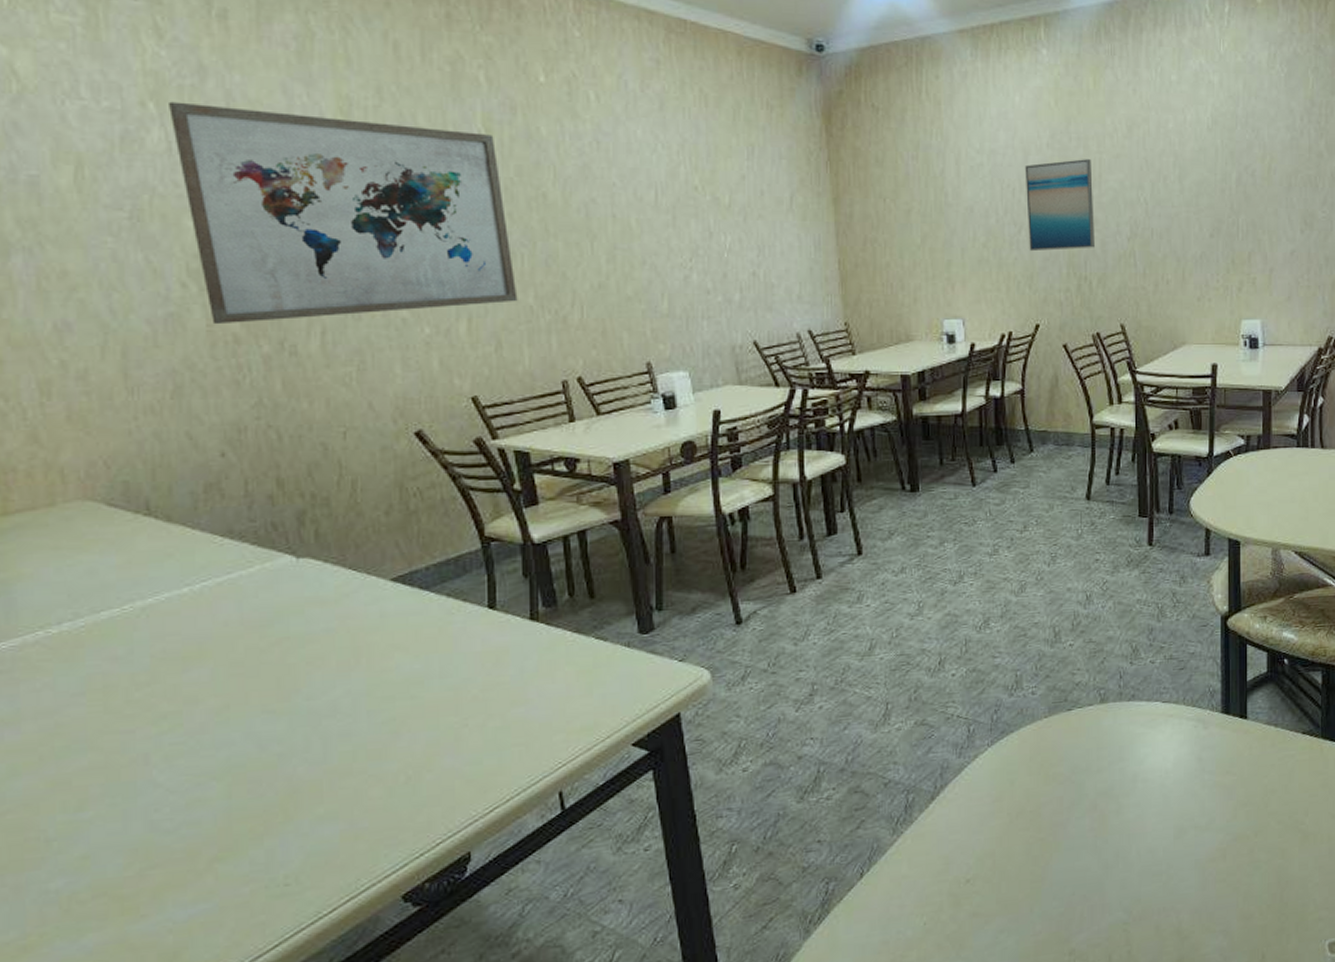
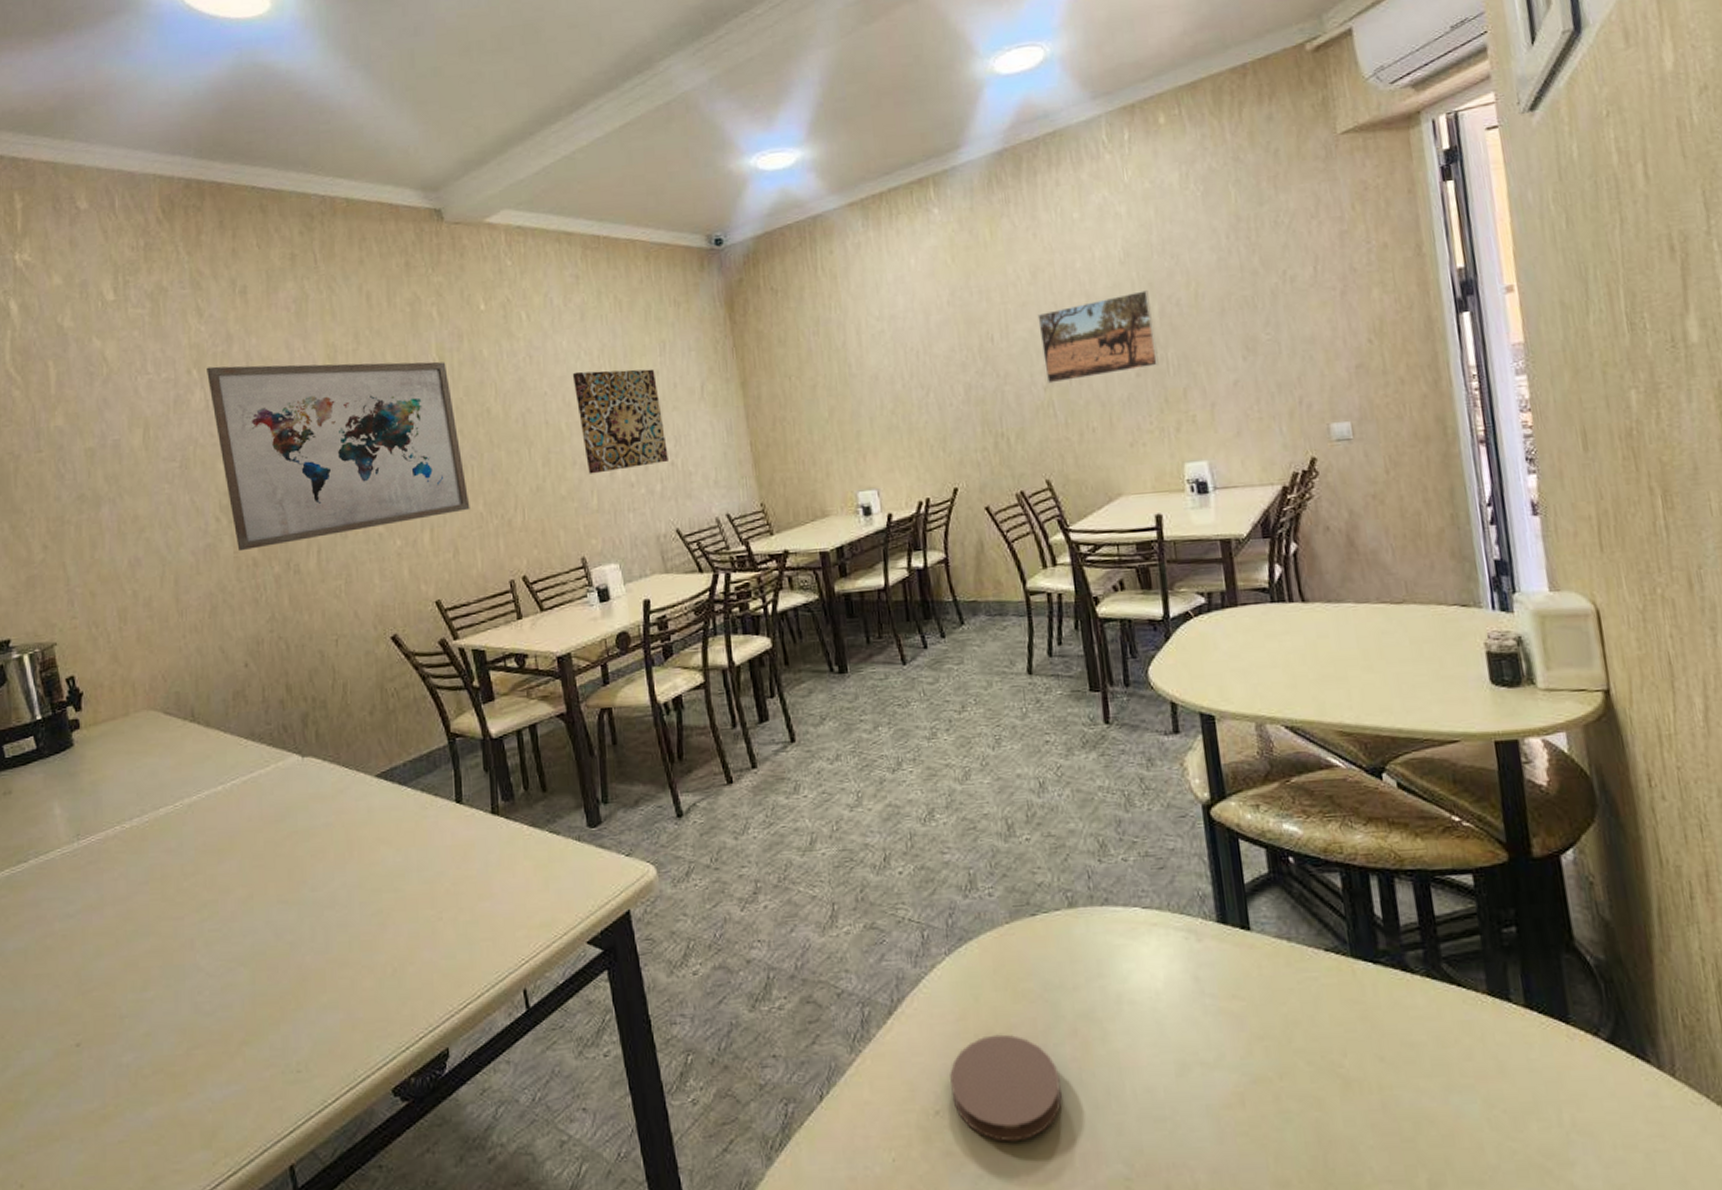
wall art: none [646,165,750,276] -> present [572,369,668,474]
coaster: none [982,812,1078,901] -> present [950,1034,1062,1142]
wall art: present [1025,159,1095,252] -> none [926,311,1009,413]
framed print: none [1129,158,1231,235] -> present [1037,290,1159,384]

